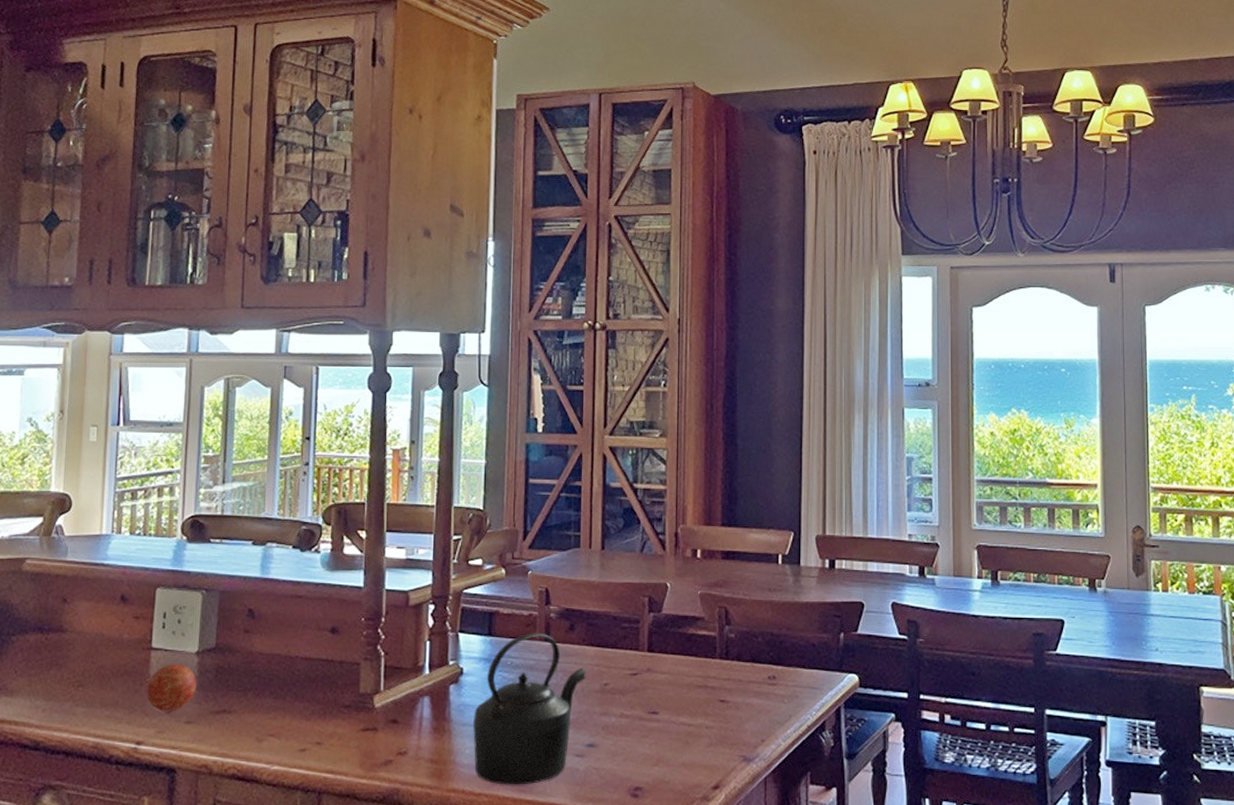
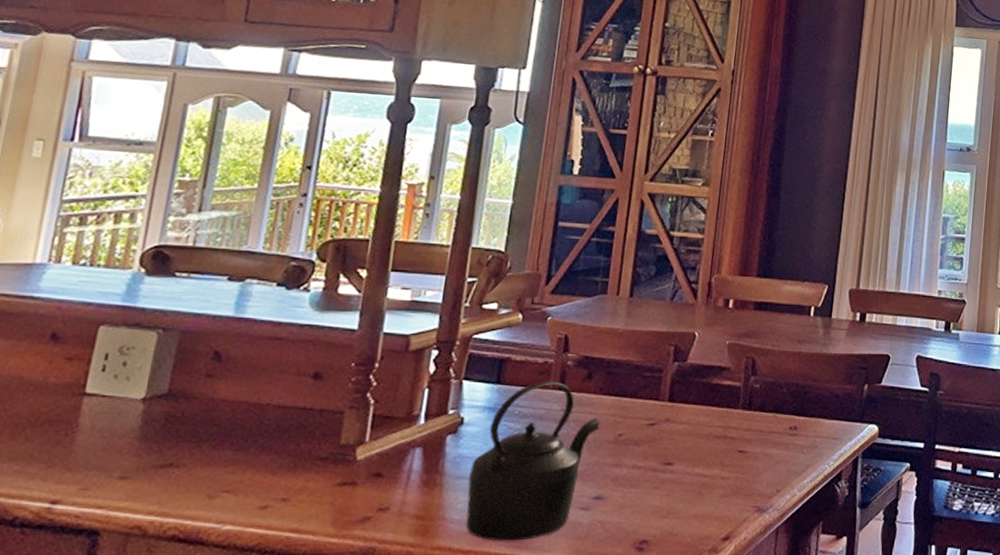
apple: present [146,663,197,713] -> none [71,410,139,467]

